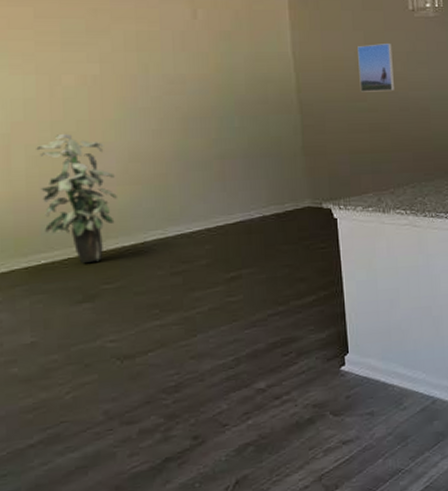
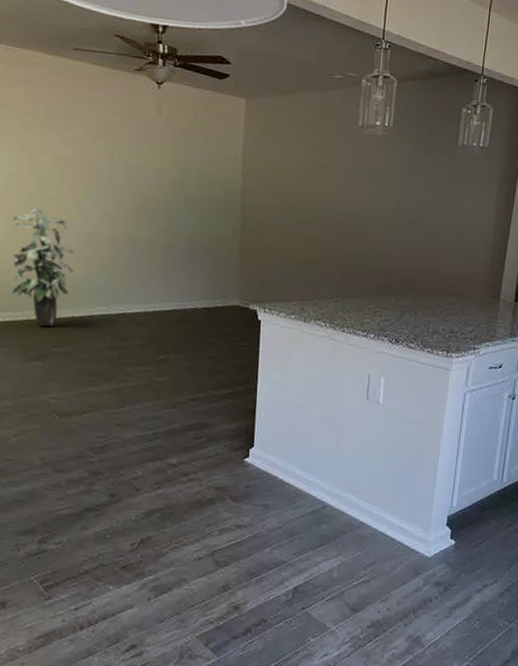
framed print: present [358,44,394,92] -> none [300,157,337,205]

